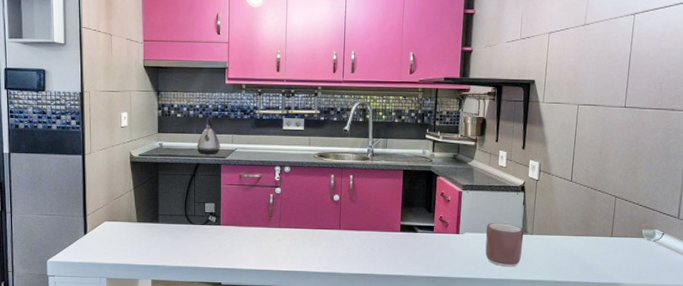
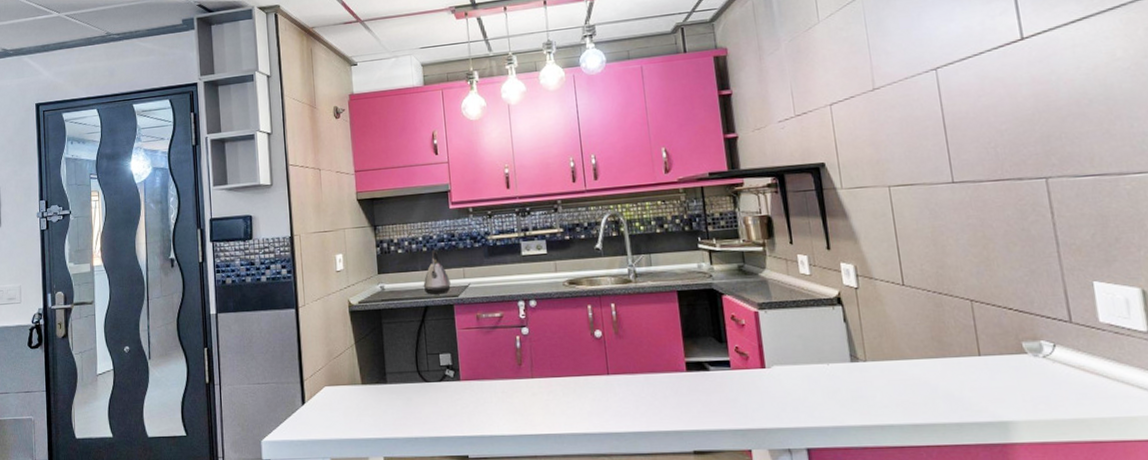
mug: present [485,222,524,267] -> none [800,348,858,409]

